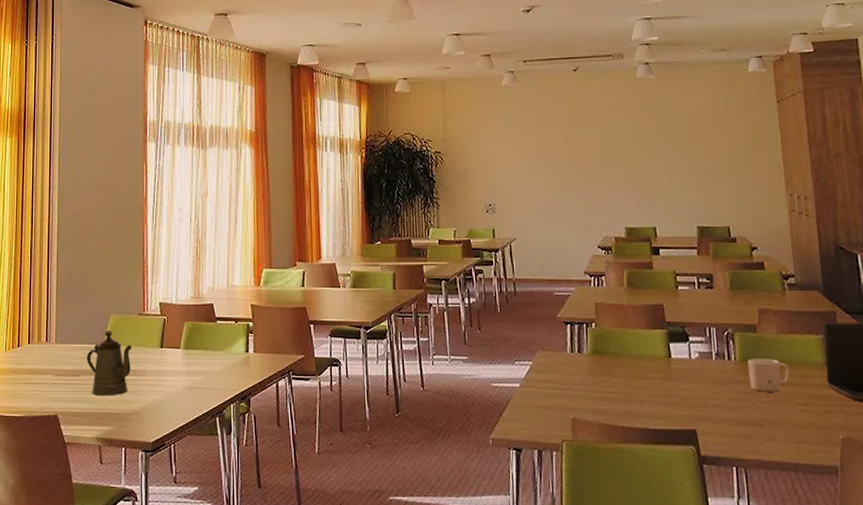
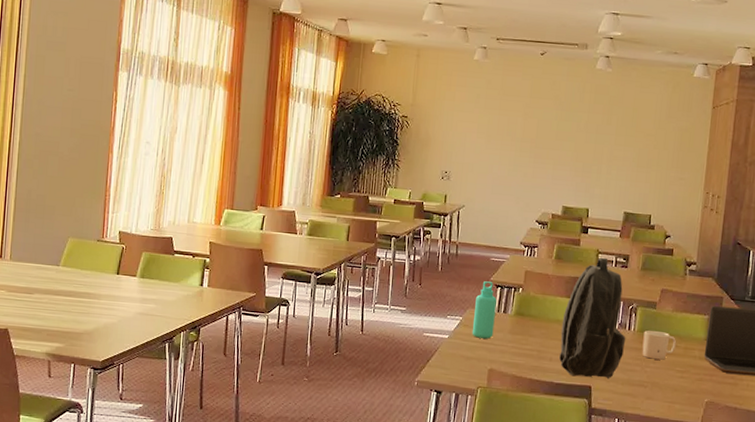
coffee pot: present [86,331,133,396] -> none [40,253,89,315]
water bottle: none [544,319,571,384] -> present [472,281,497,339]
backpack: none [647,279,728,420] -> present [559,257,626,378]

